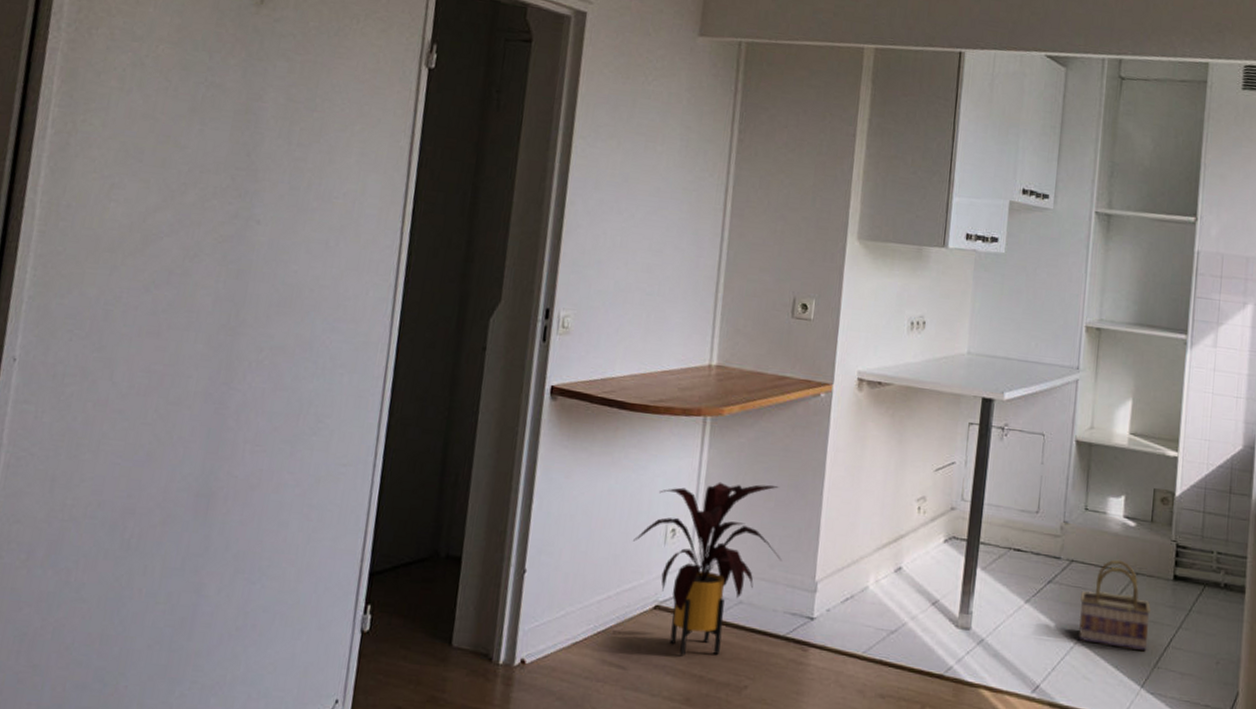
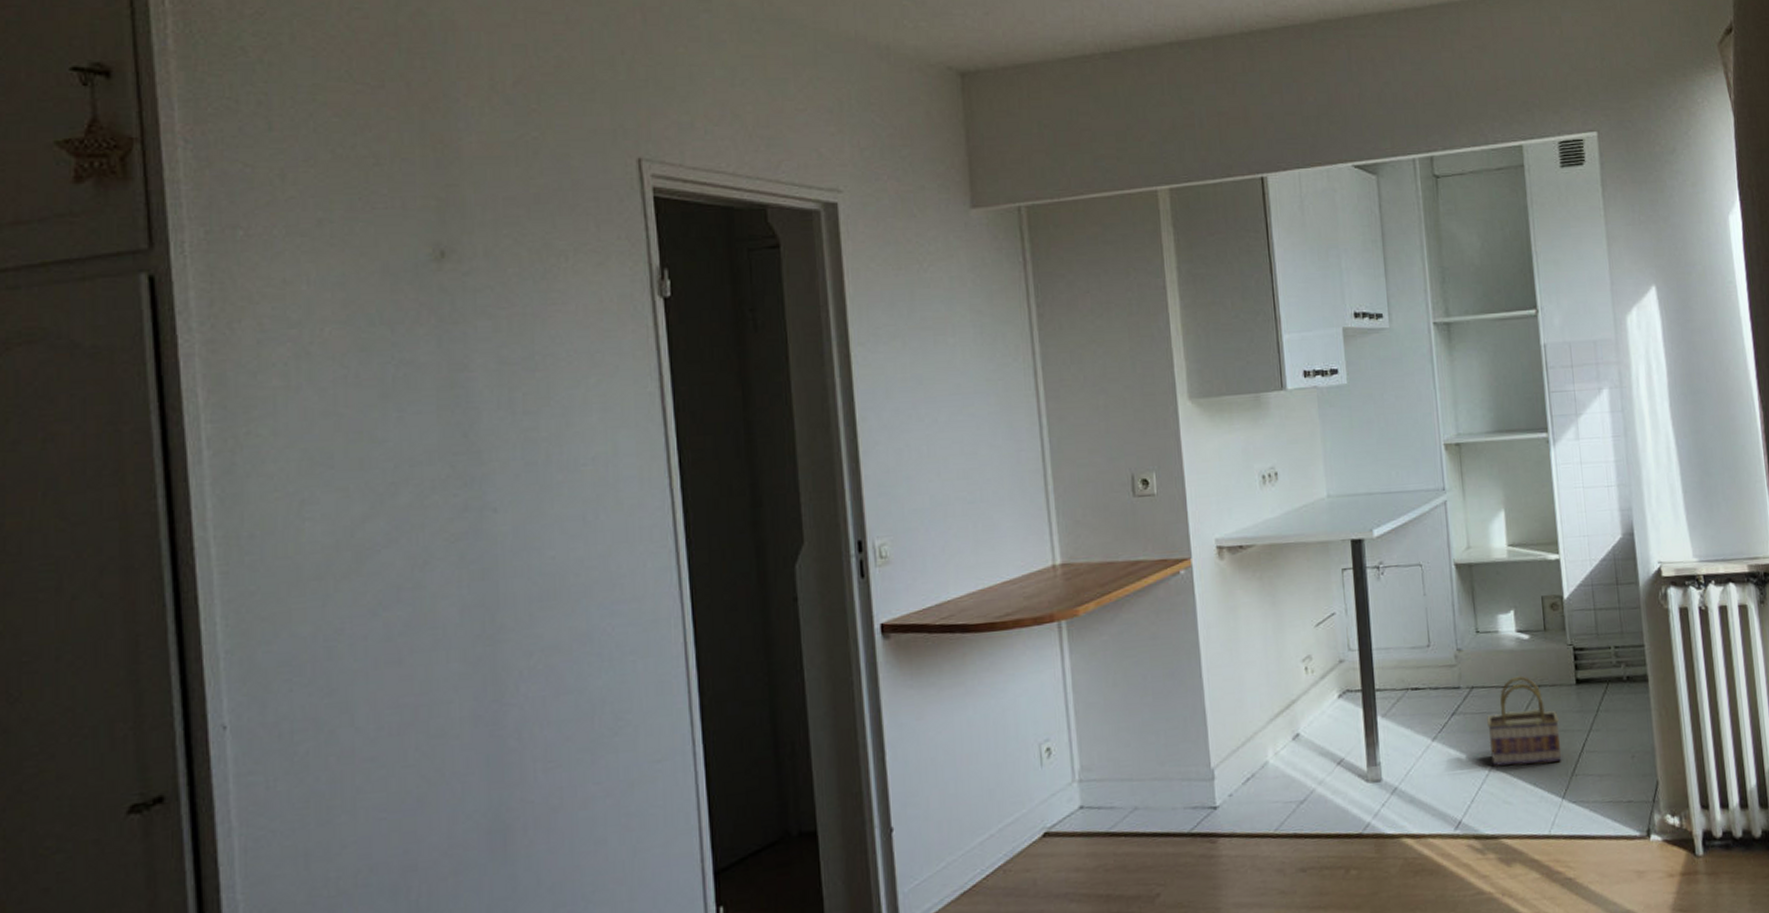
house plant: present [633,482,781,655] -> none [1006,678,1171,879]

